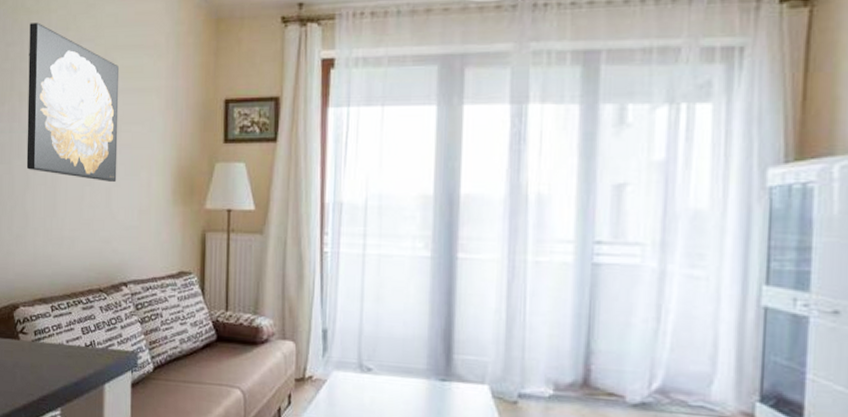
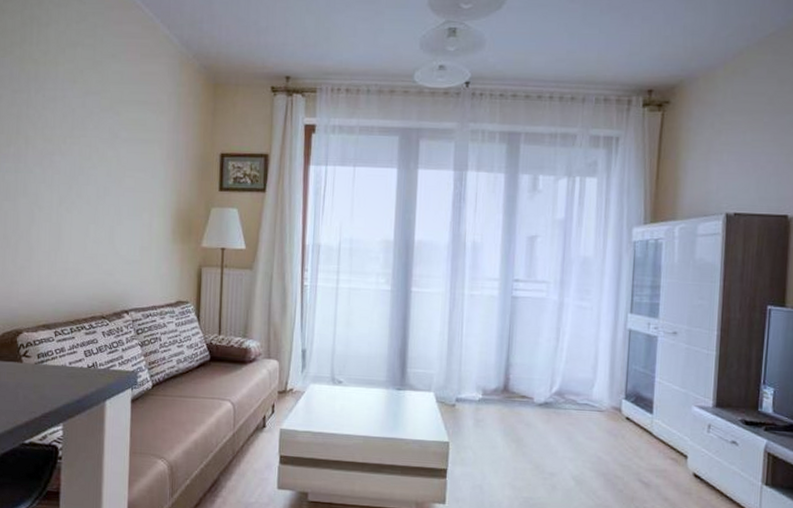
wall art: present [26,22,120,182] -> none [31,73,124,221]

